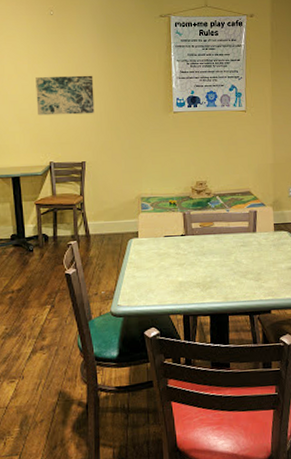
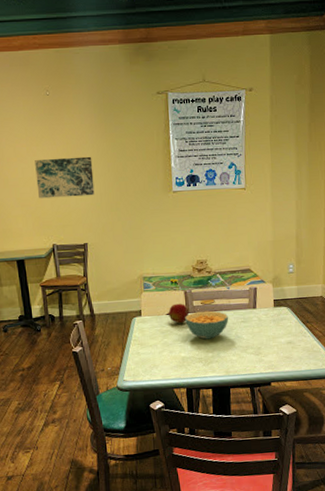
fruit: none [164,225,187,246] -> present [167,303,189,324]
cereal bowl: none [183,233,228,264] -> present [185,310,229,340]

